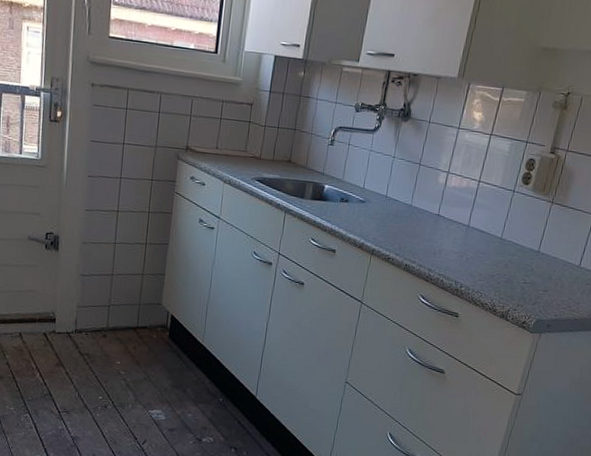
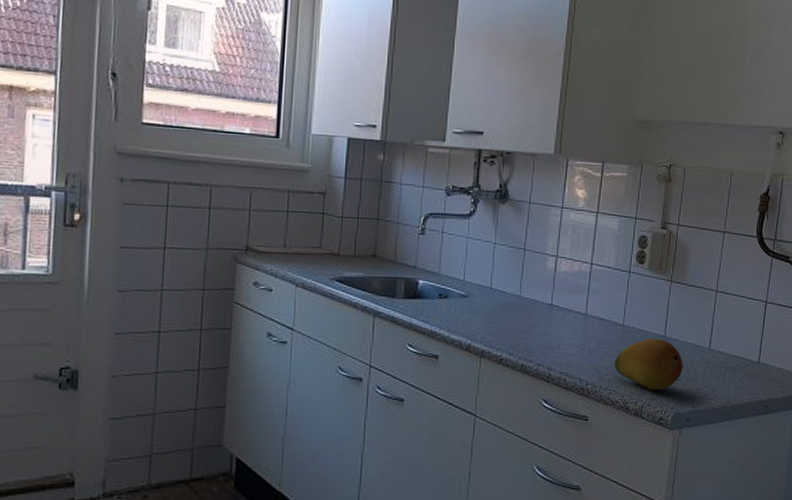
fruit: none [488,252,552,299] -> present [614,338,683,391]

